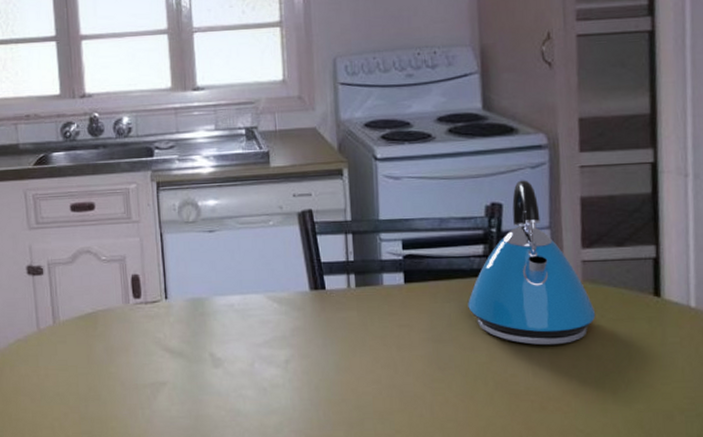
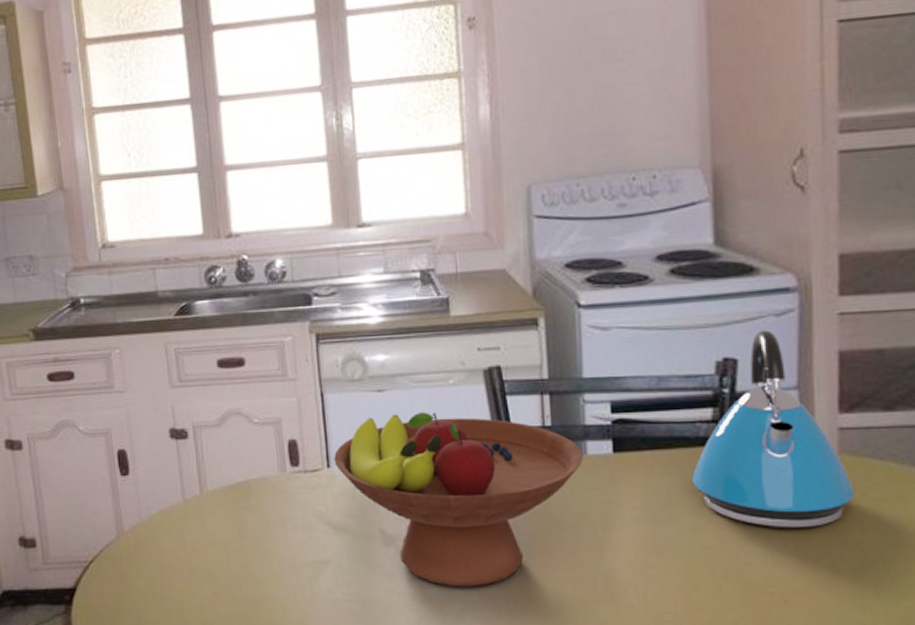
fruit bowl: none [171,249,380,403] -> present [334,411,583,587]

